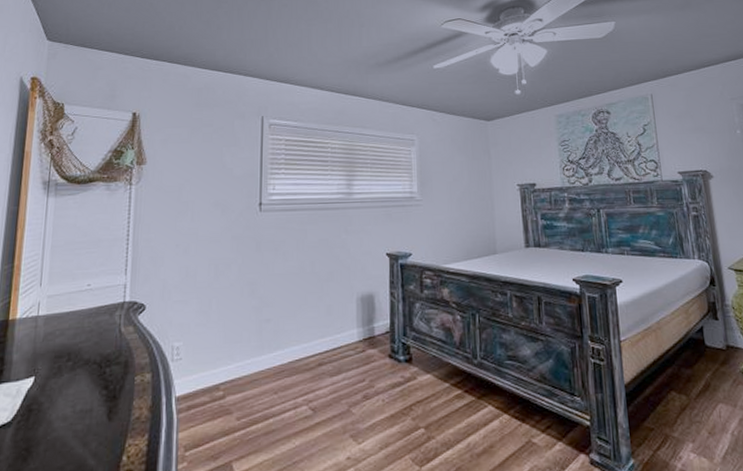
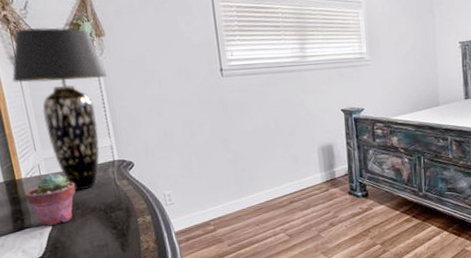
potted succulent: none [13,315,74,380] -> present [24,173,76,226]
table lamp: none [39,153,139,337] -> present [12,27,108,191]

